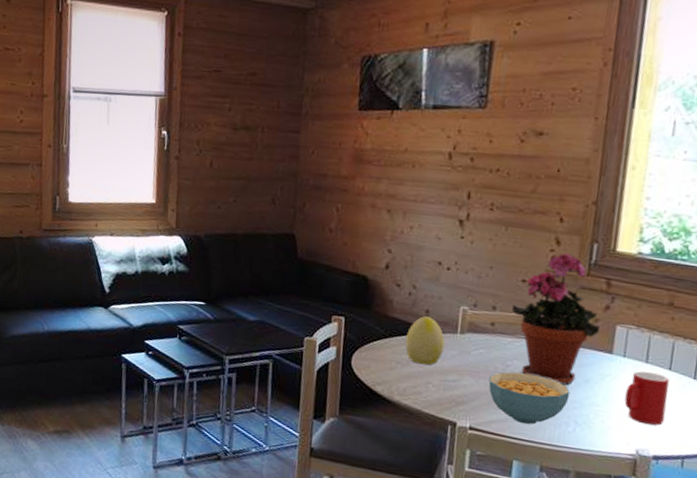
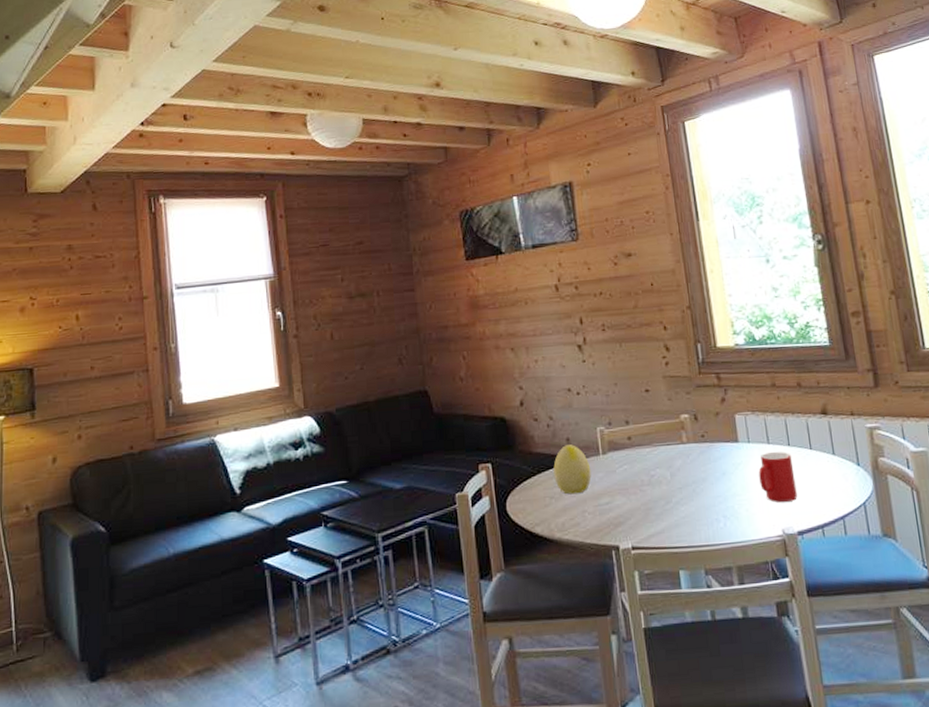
cereal bowl: present [488,372,570,425] -> none [638,478,713,531]
potted plant: present [511,253,601,386] -> none [642,357,723,483]

